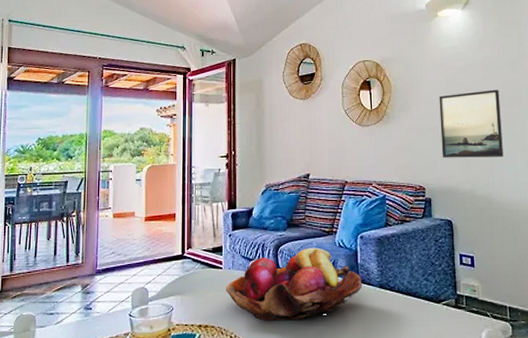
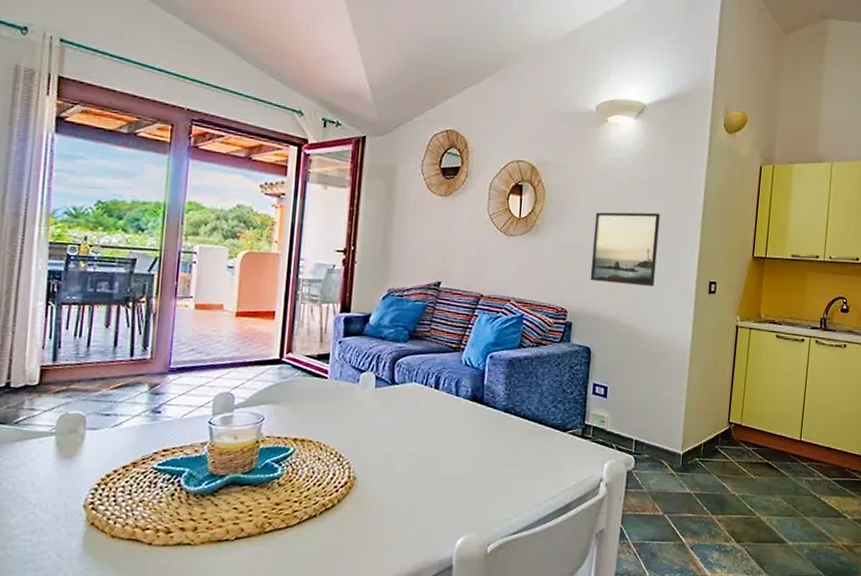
fruit basket: present [225,247,363,321] -> none [329,363,487,440]

